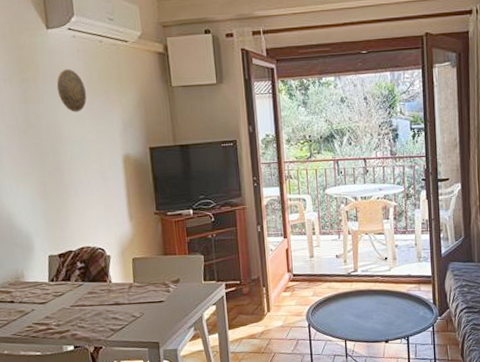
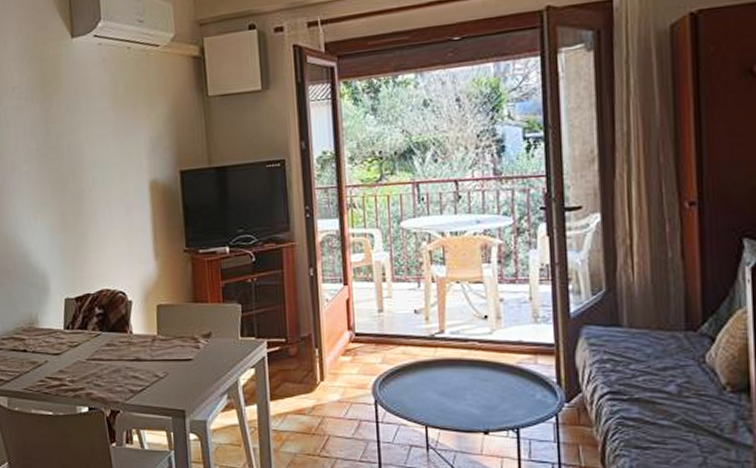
decorative plate: present [56,69,87,113] -> none [80,81,112,132]

